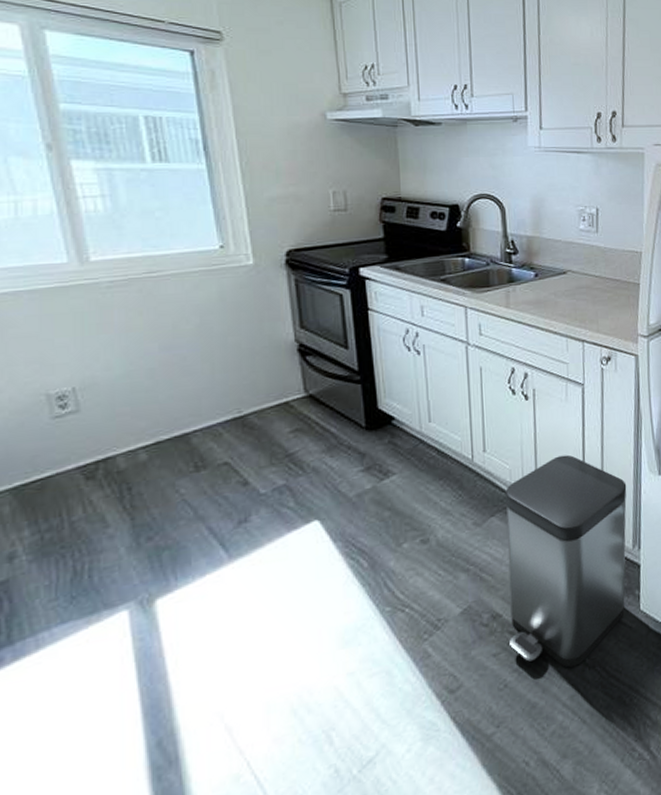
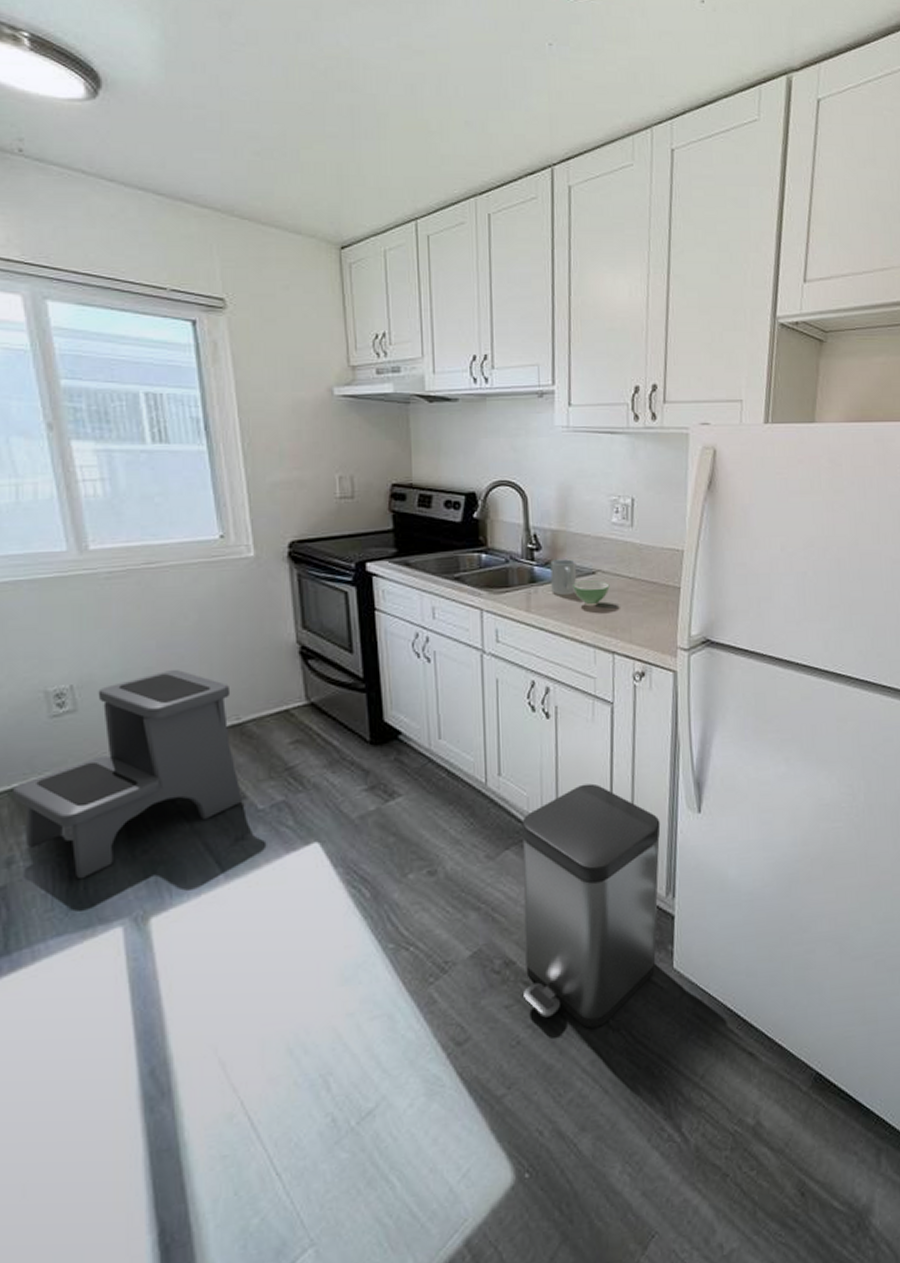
step stool: none [13,370,246,569] -> present [11,670,243,880]
mug: none [526,261,551,293] -> present [550,559,577,596]
bowl: none [547,279,579,302] -> present [573,580,610,607]

